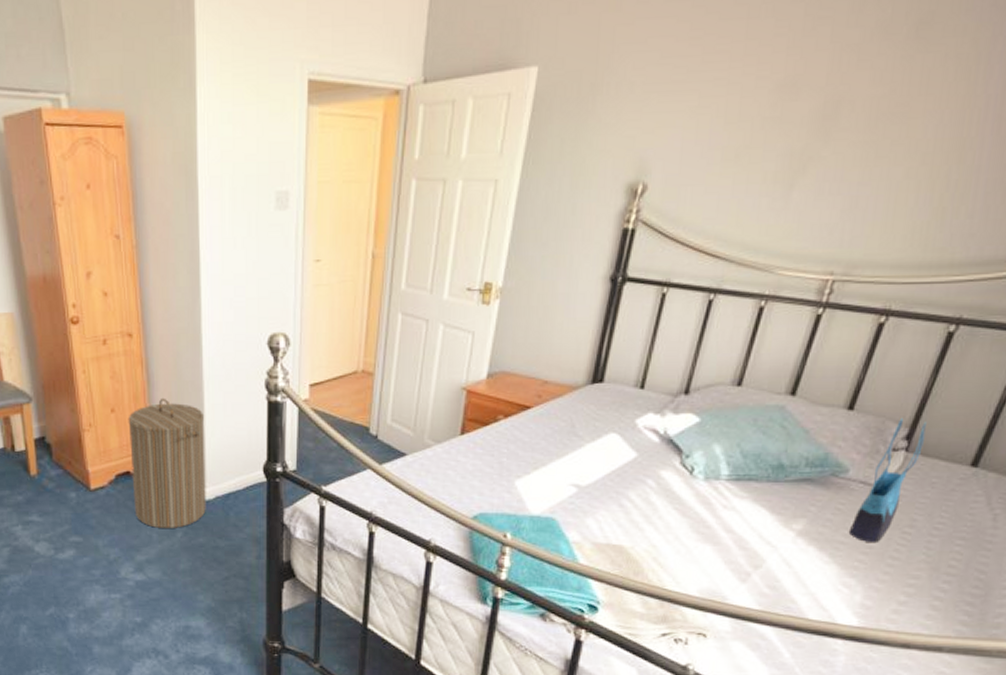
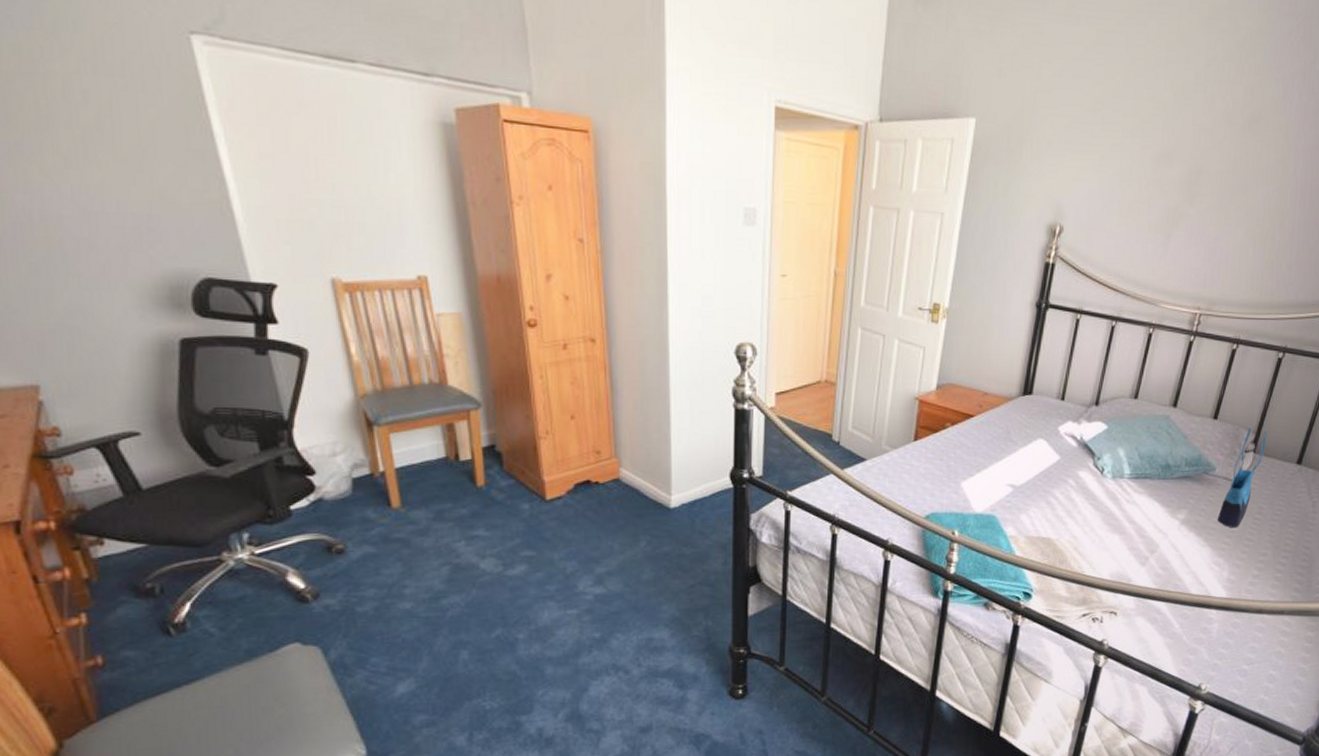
laundry hamper: present [128,398,206,528] -> none [589,404,671,538]

